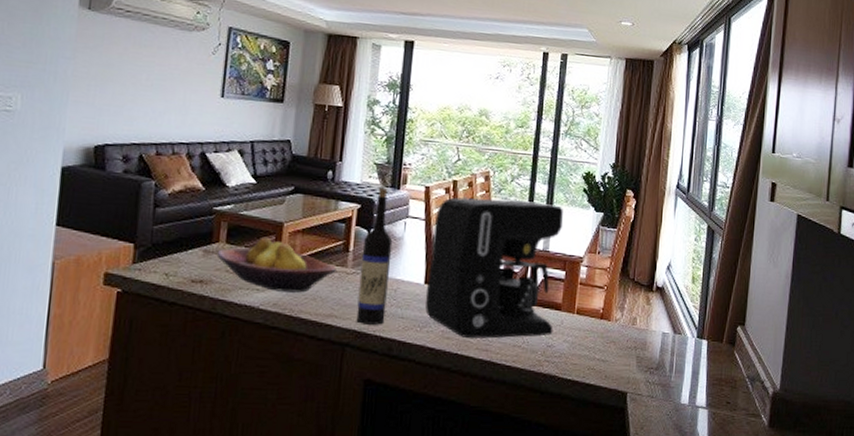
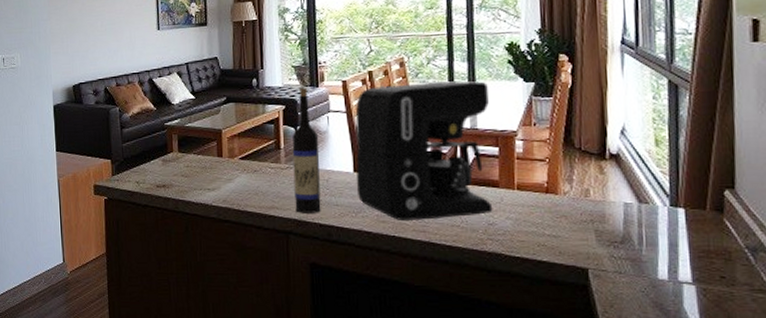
fruit bowl: present [216,236,338,293] -> none [172,143,273,190]

